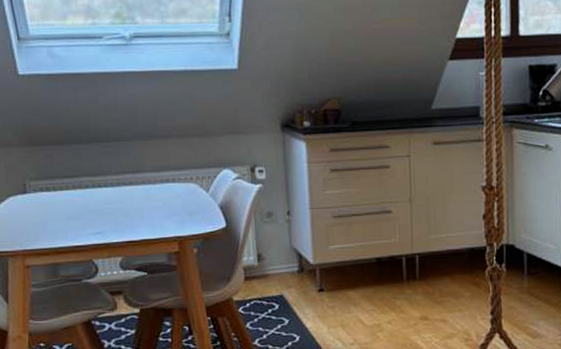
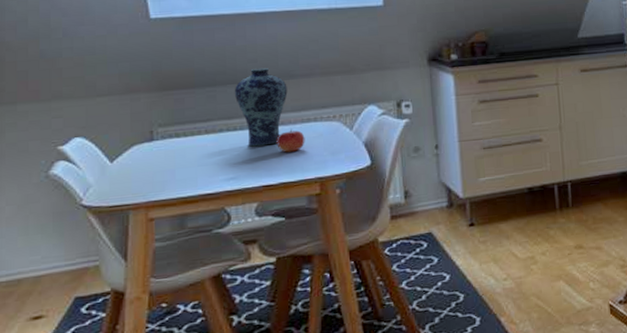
vase: none [97,127,147,204] -> present [234,67,288,147]
fruit: none [138,188,165,211] -> present [276,128,305,153]

